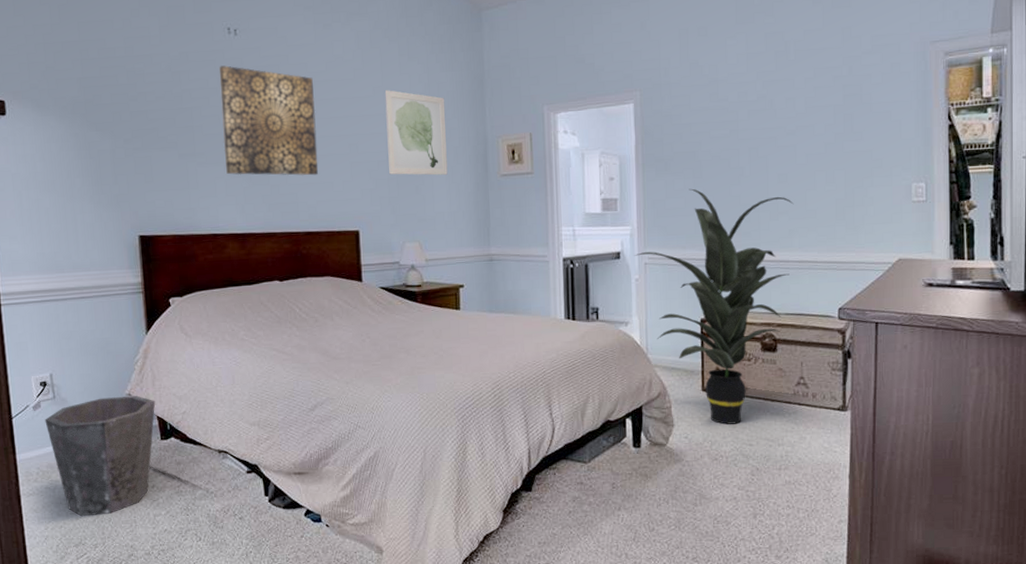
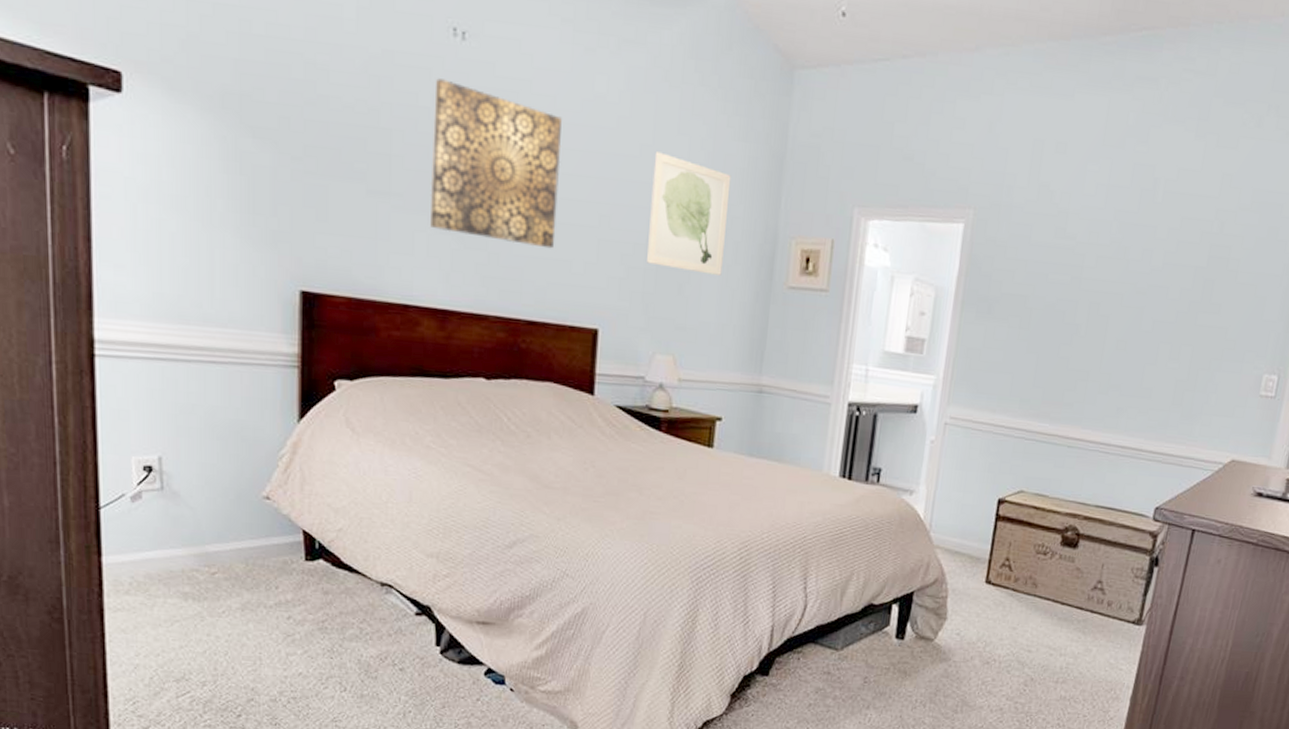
waste bin: present [45,395,156,517] -> none [146,497,302,646]
indoor plant: present [635,188,794,425] -> none [935,340,1129,626]

